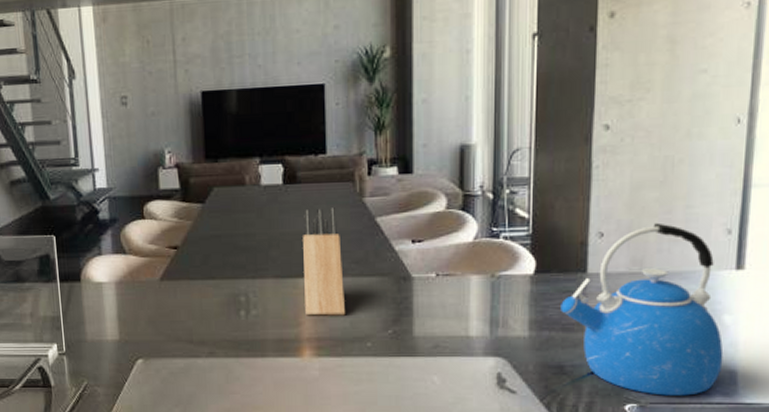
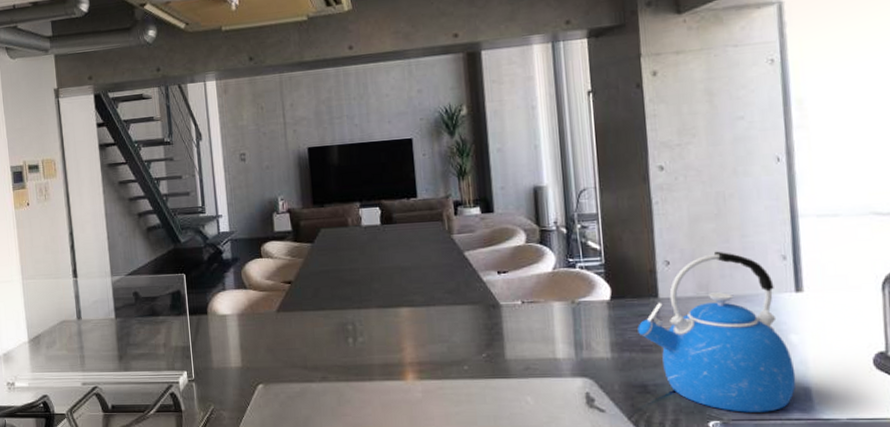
knife block: present [303,208,345,316] -> none [400,244,442,342]

